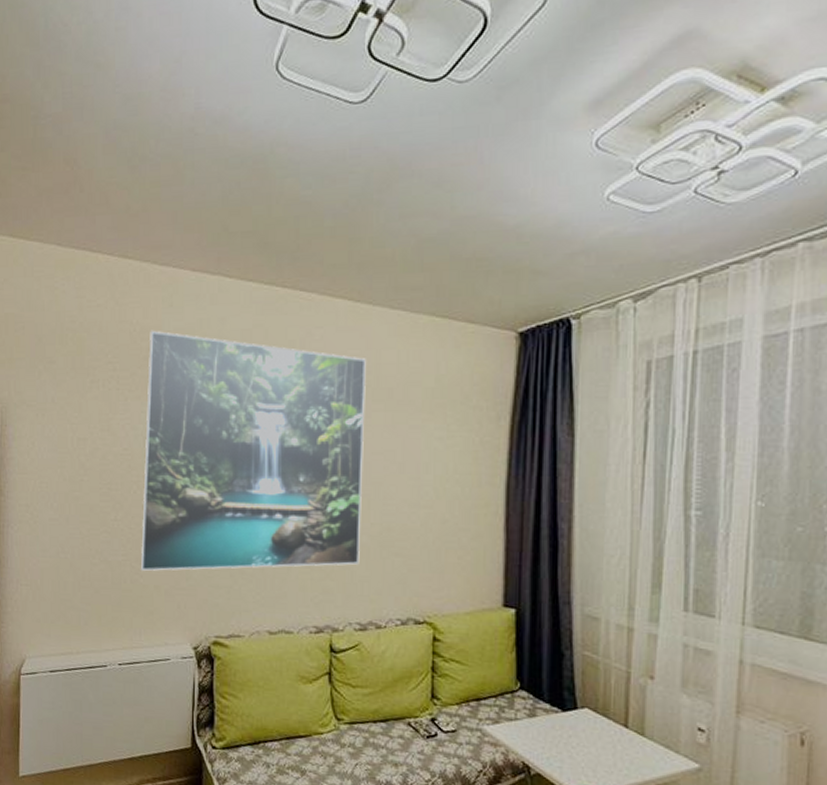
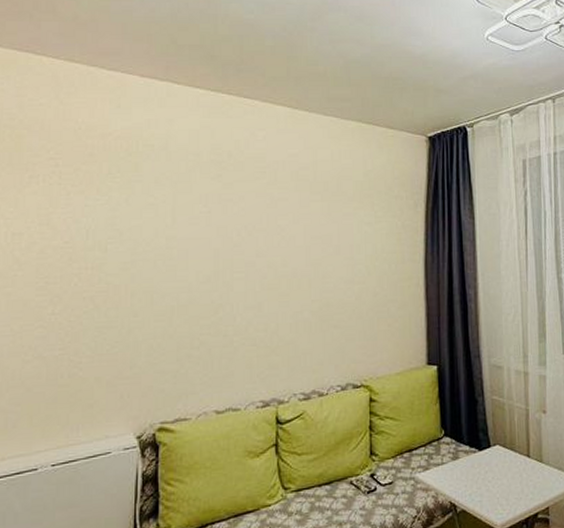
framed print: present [140,330,366,572] -> none [79,128,305,365]

